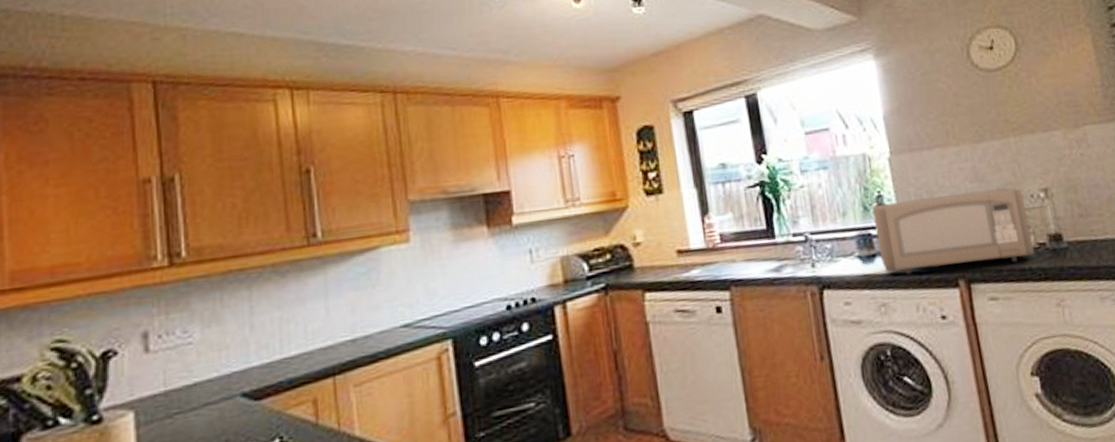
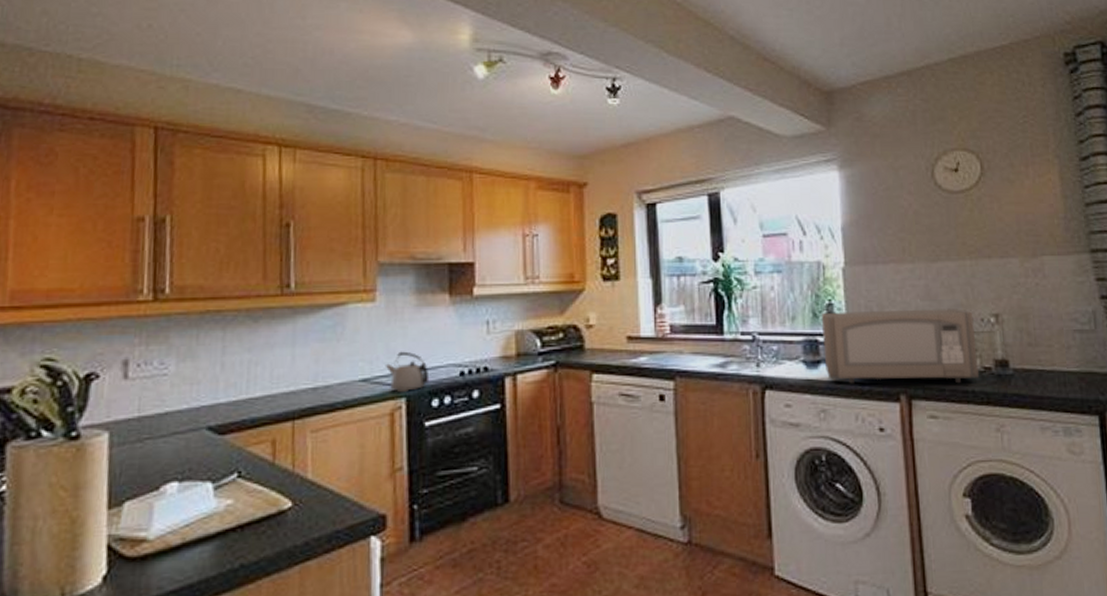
kettle: none [426,290,475,335] -> present [385,351,430,393]

